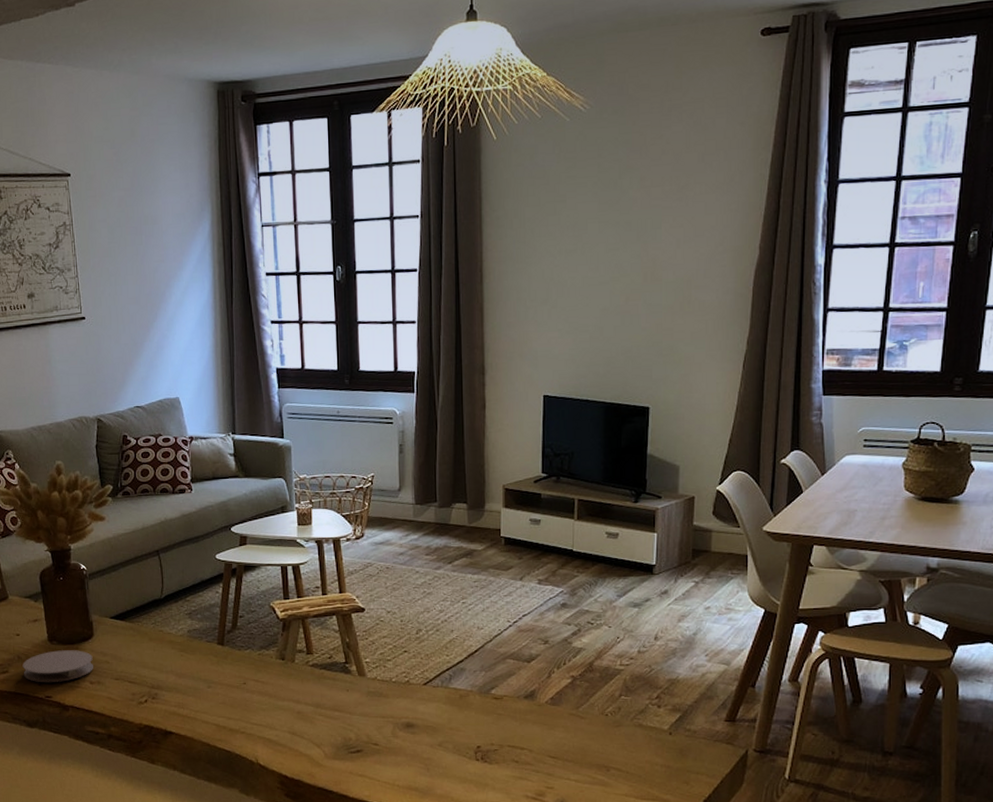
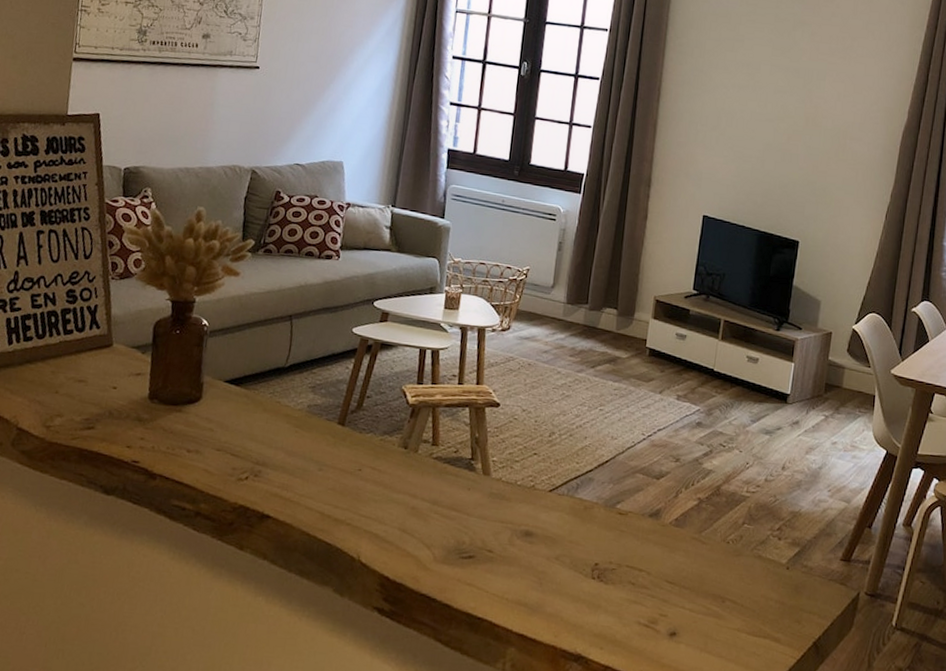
coaster: present [22,650,93,683] -> none [111,410,196,446]

